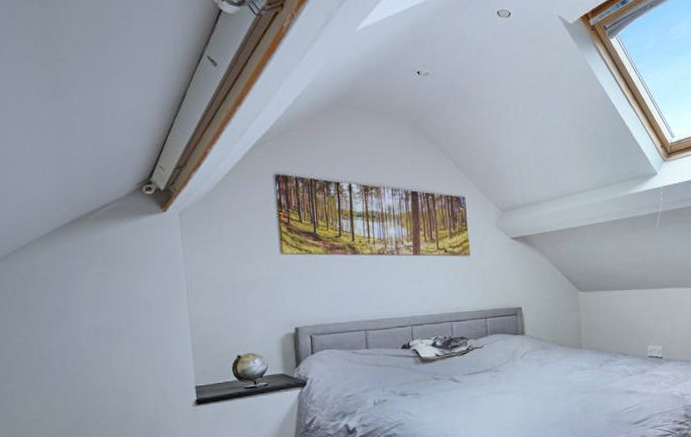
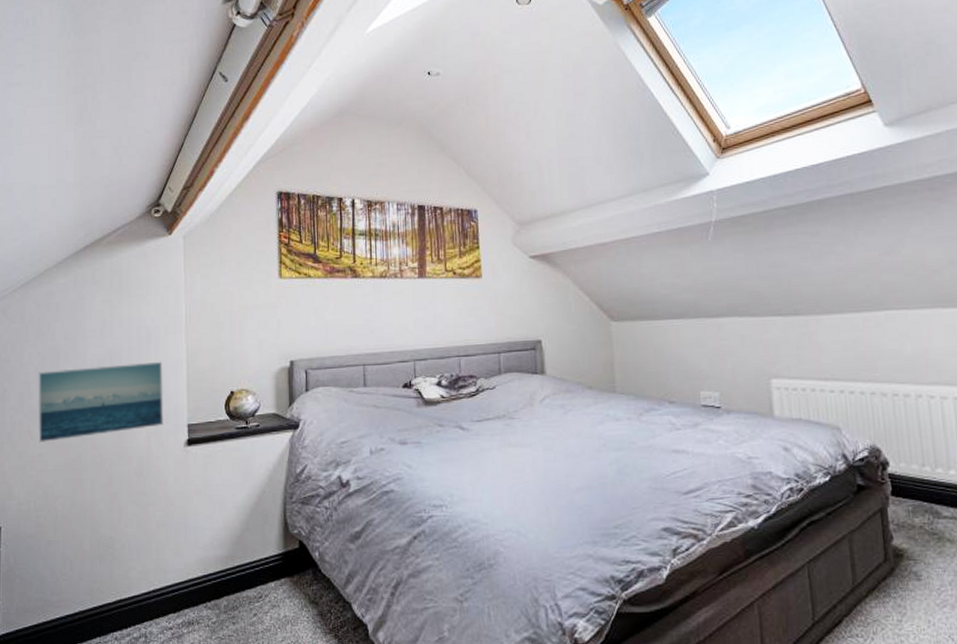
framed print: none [28,330,171,409] -> present [37,361,165,442]

